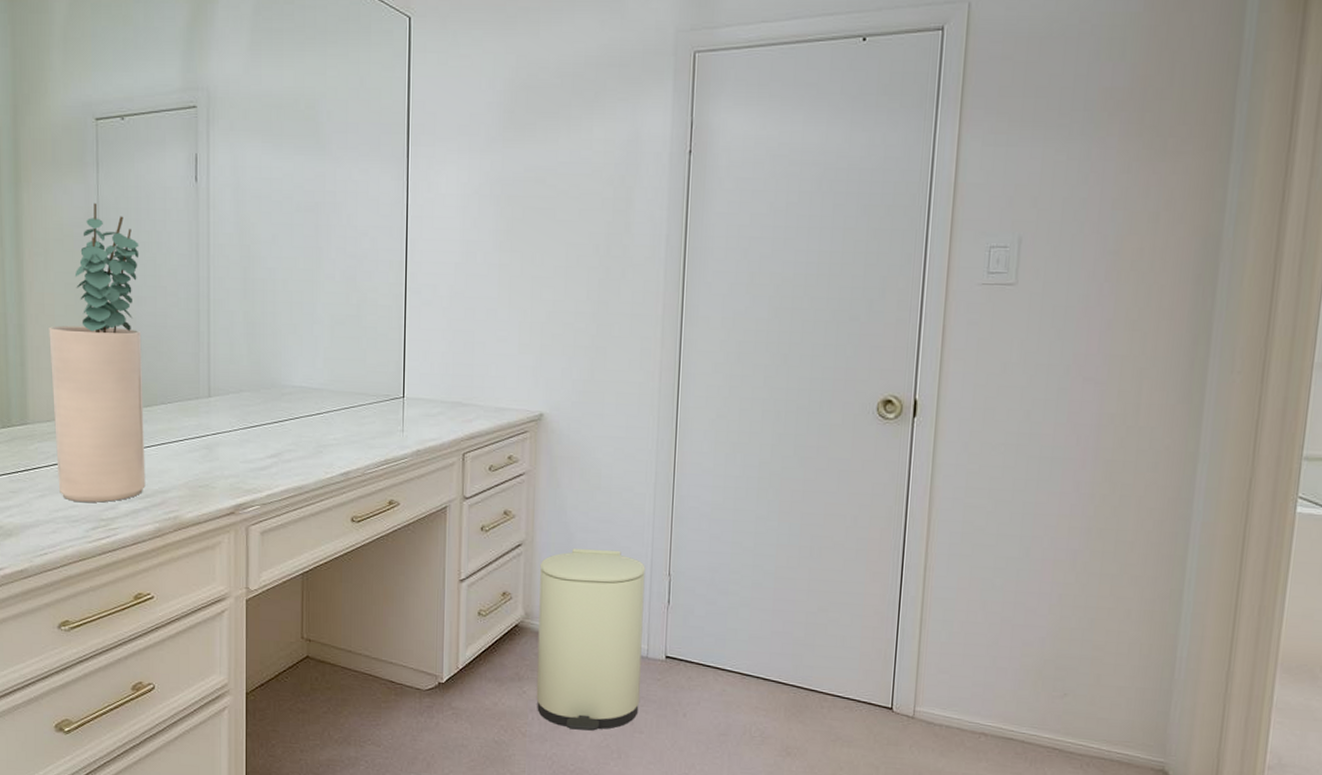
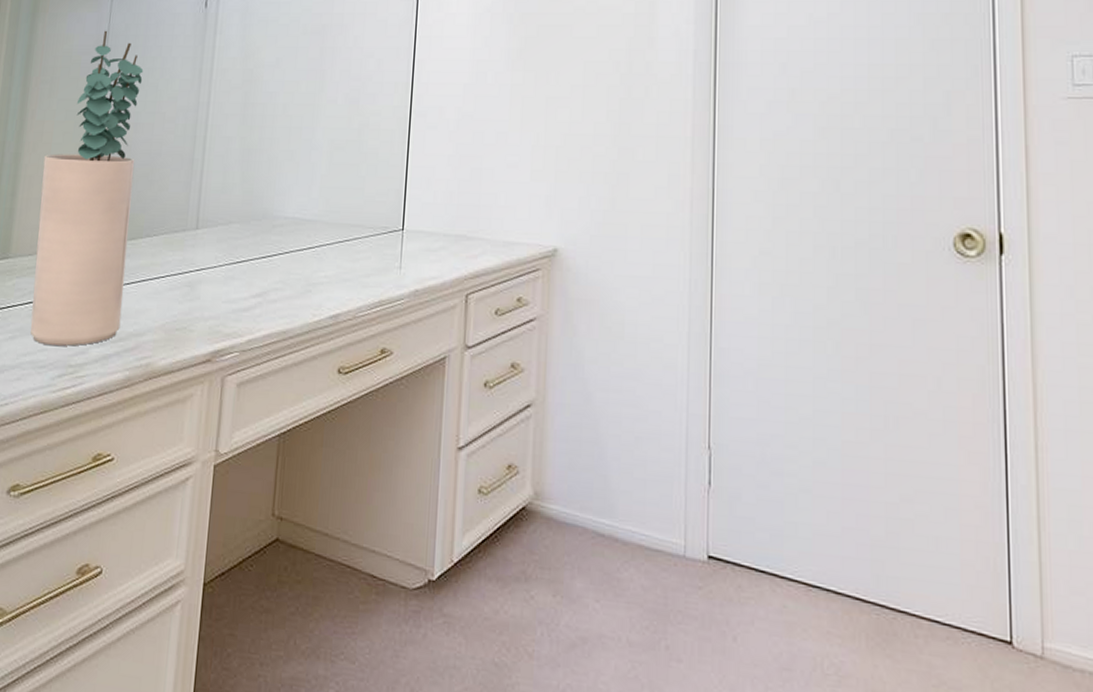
pedal bin: present [536,547,645,731] -> none [546,410,680,656]

